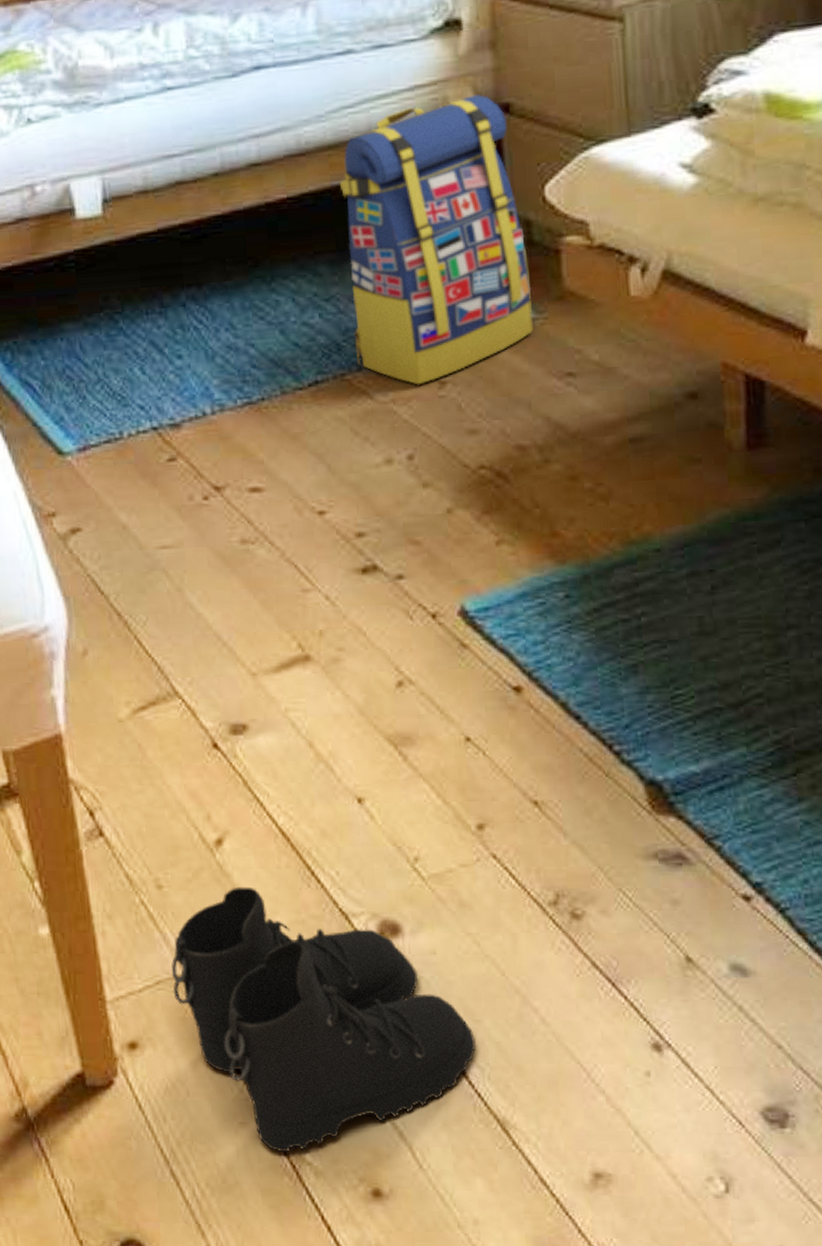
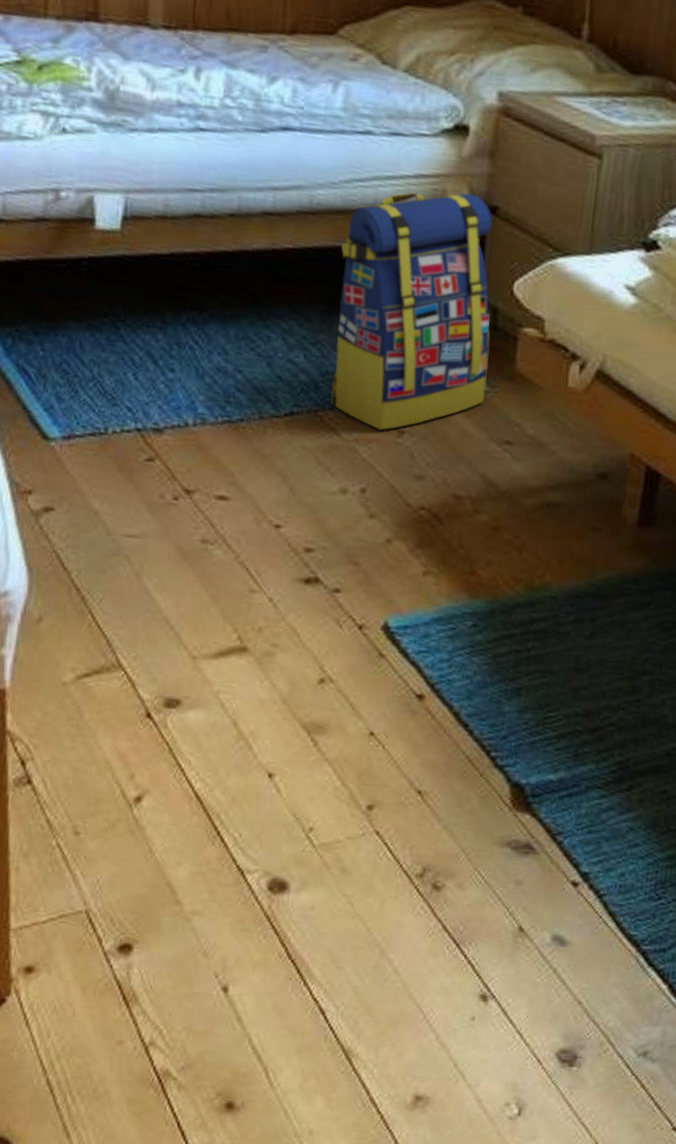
boots: present [171,886,477,1152] -> none [74,839,336,1068]

